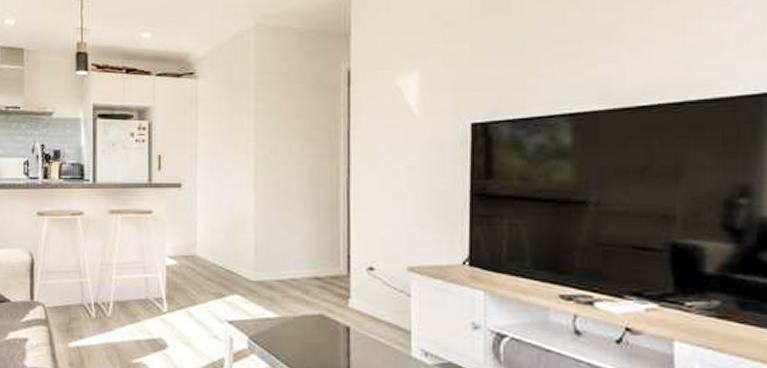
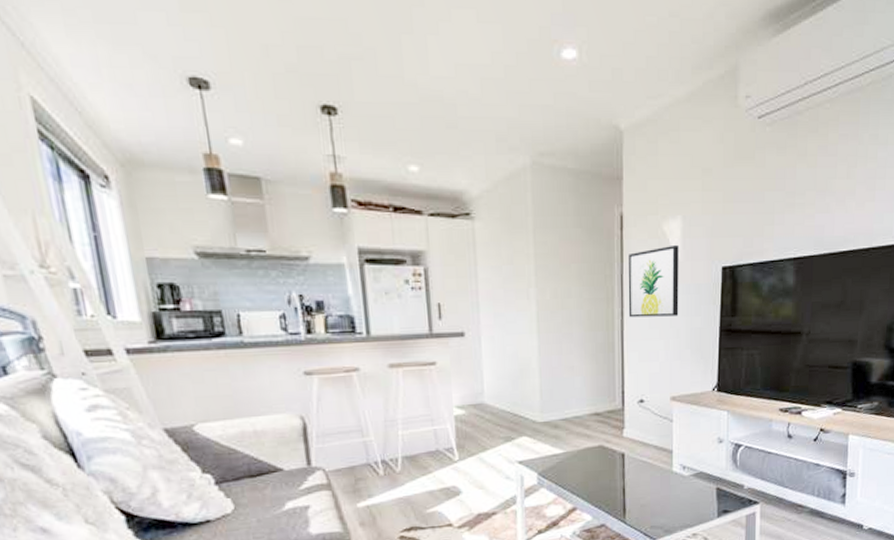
wall art: none [356,99,417,176] -> present [628,244,679,318]

